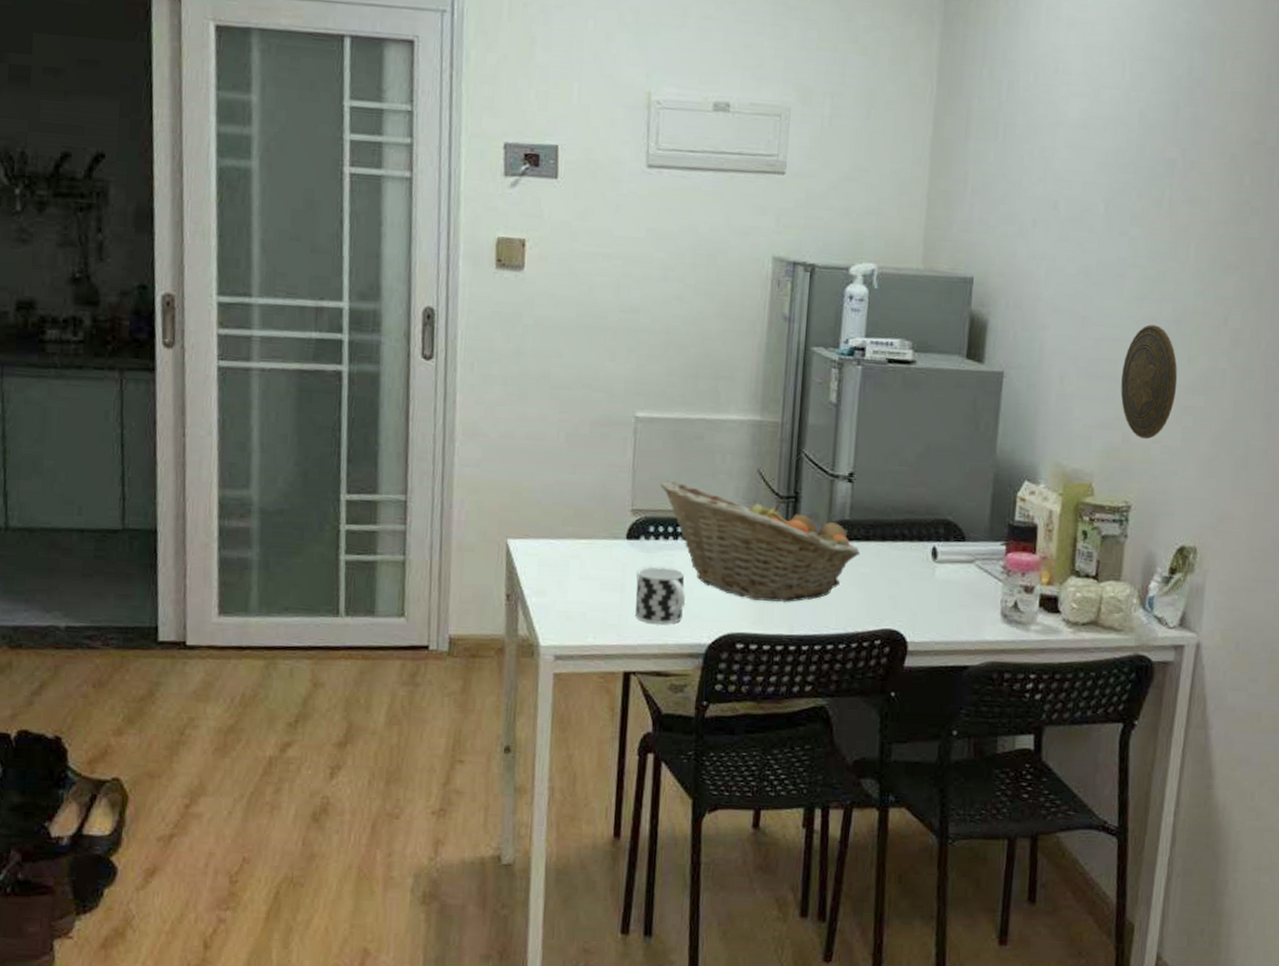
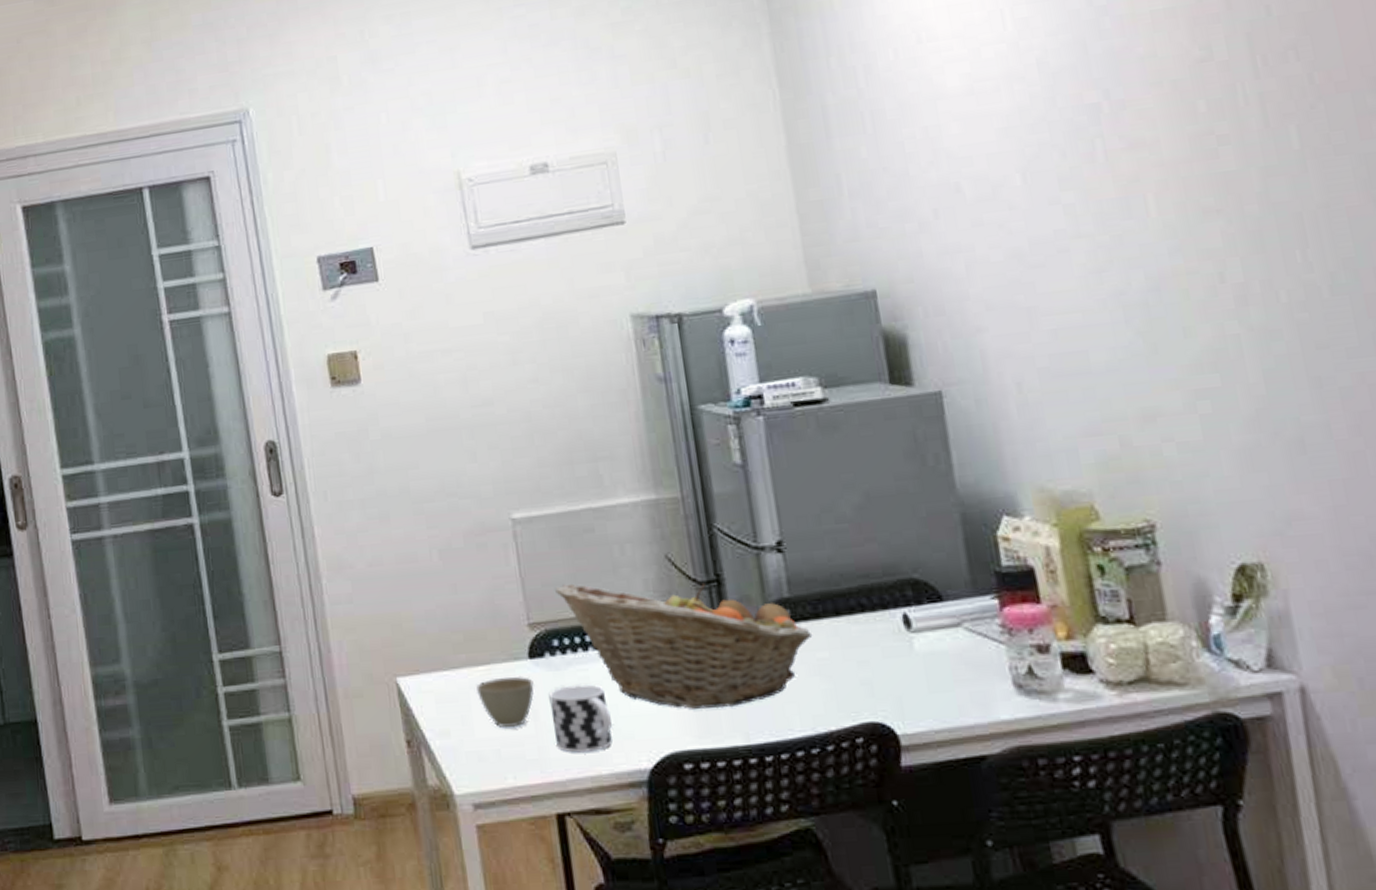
cup: none [576,552,626,596] -> present [476,675,534,728]
decorative plate: present [1120,324,1178,440] -> none [1096,299,1179,440]

